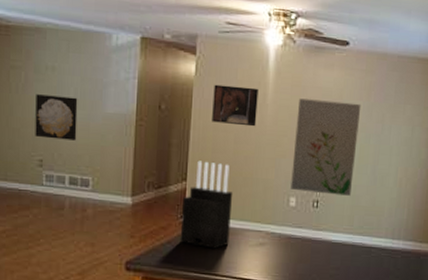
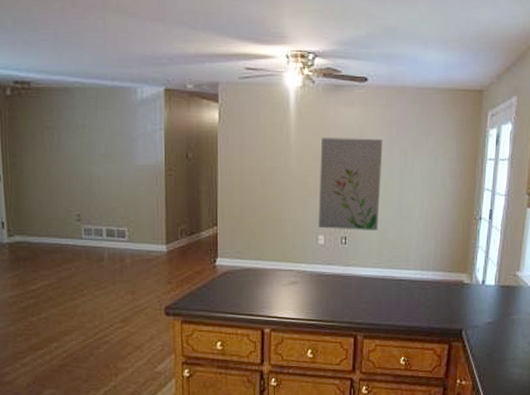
wall art: present [35,94,78,141] -> none [69,152,111,194]
knife block: present [180,160,233,249] -> none [214,205,263,290]
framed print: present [212,84,259,127] -> none [237,130,281,169]

